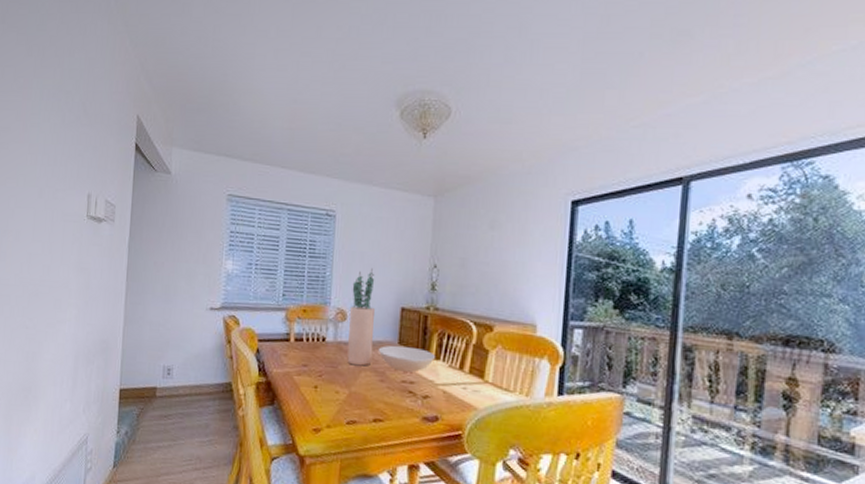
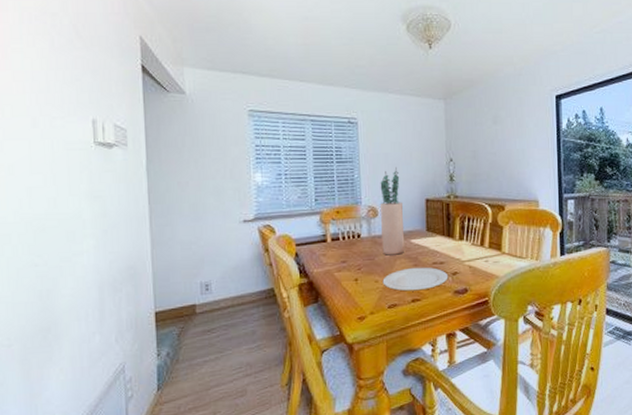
plate: none [343,382,418,411] -> present [382,267,449,292]
bowl: present [378,345,435,372] -> none [409,232,459,255]

